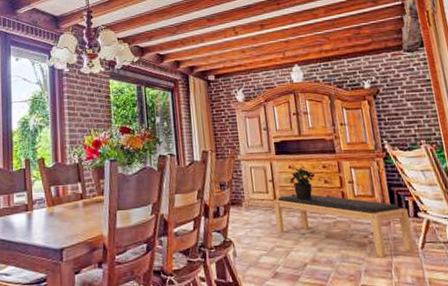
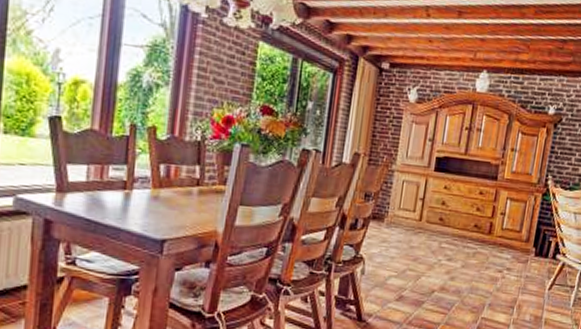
bench: present [273,194,415,257] -> none [414,217,548,293]
potted plant: present [290,166,316,198] -> none [442,189,470,224]

